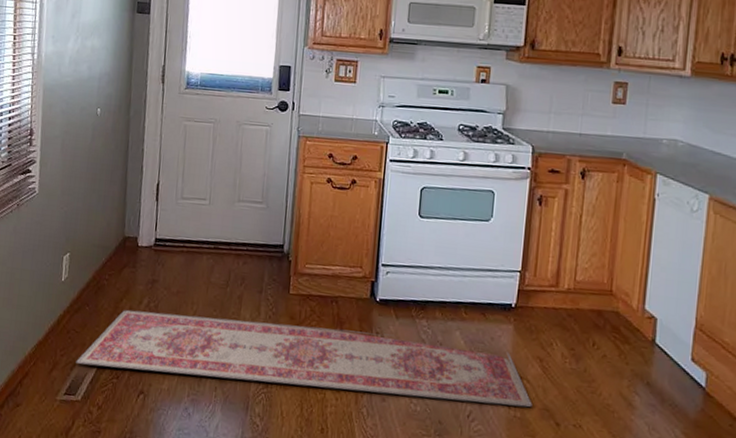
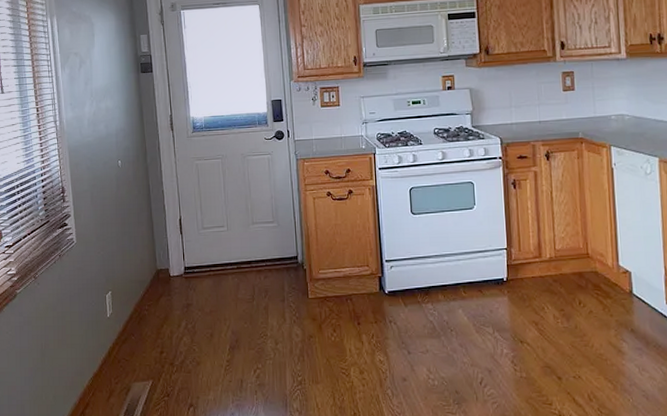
rug: present [76,310,533,408] -> none [129,321,535,388]

